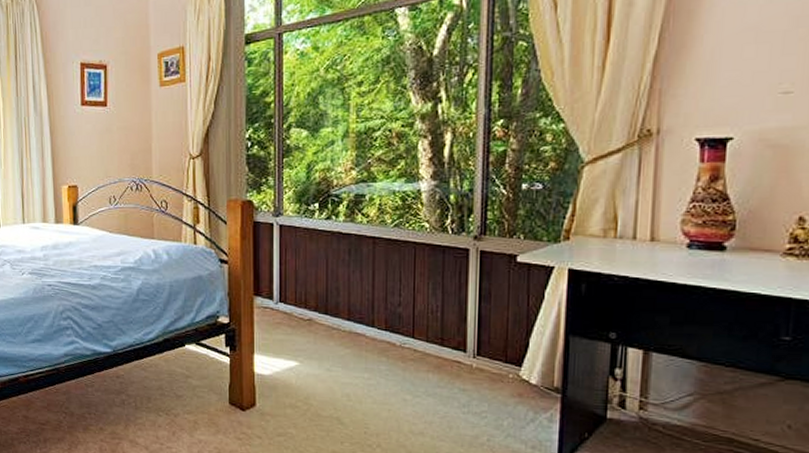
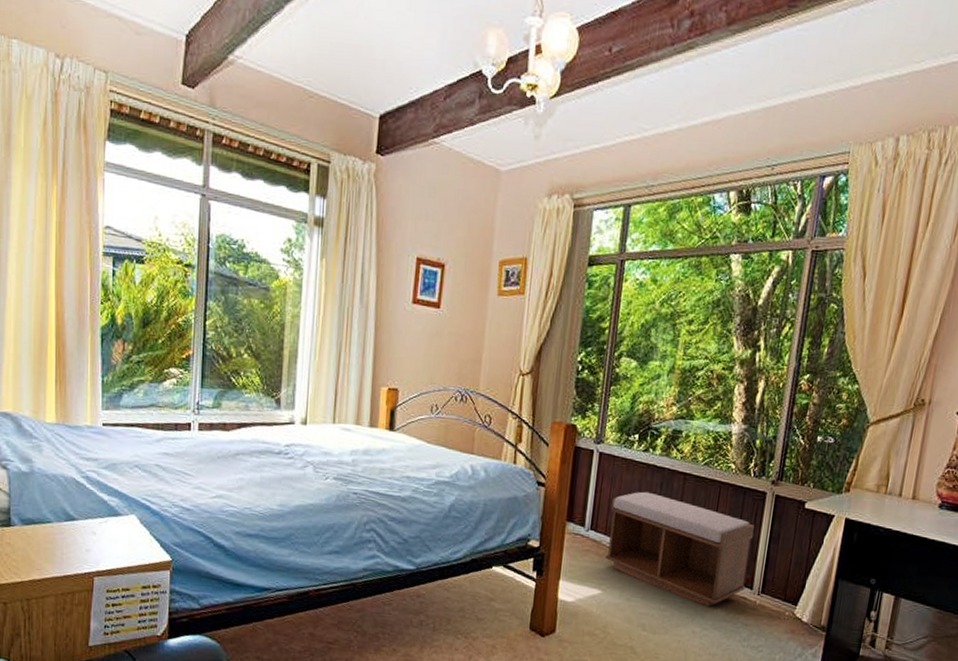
bench: none [298,259,459,374] -> present [605,491,754,607]

